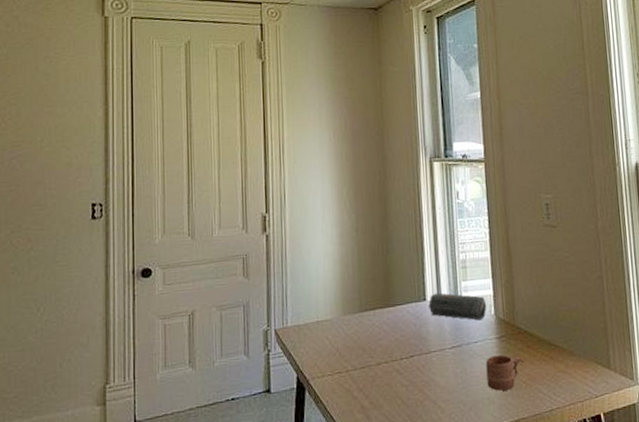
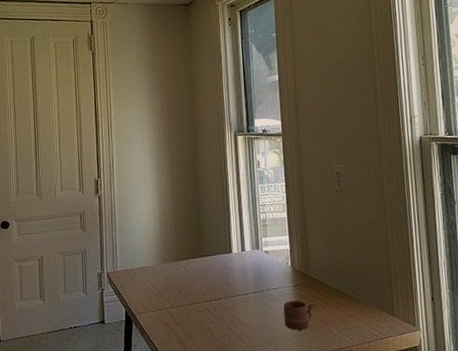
speaker: present [429,292,487,321] -> none [234,246,285,271]

